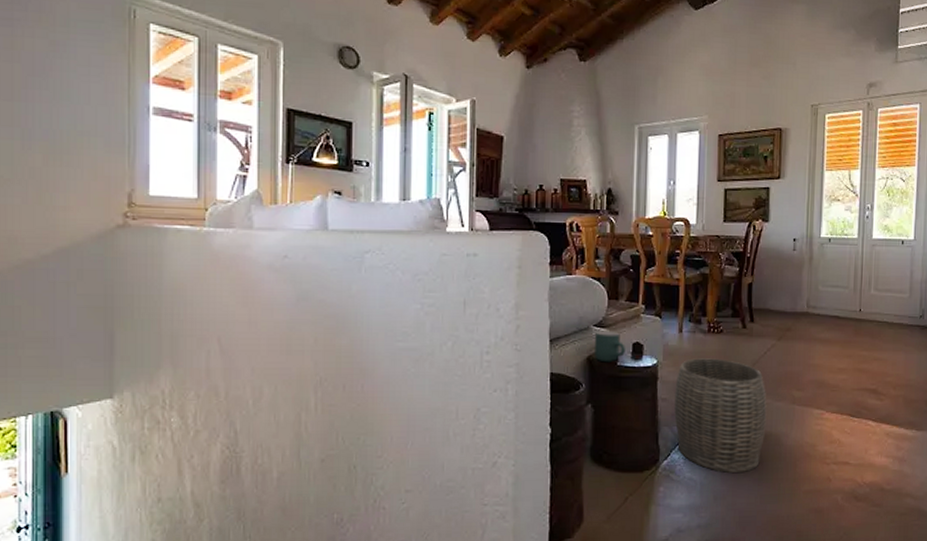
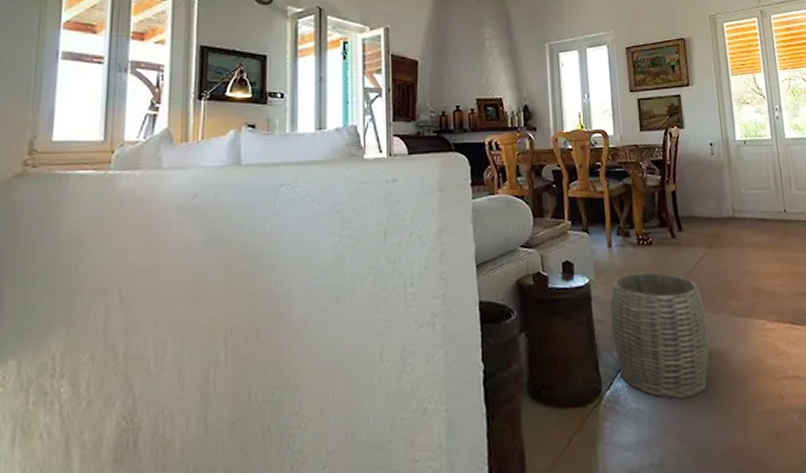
mug: present [595,330,625,363] -> none [523,250,555,286]

